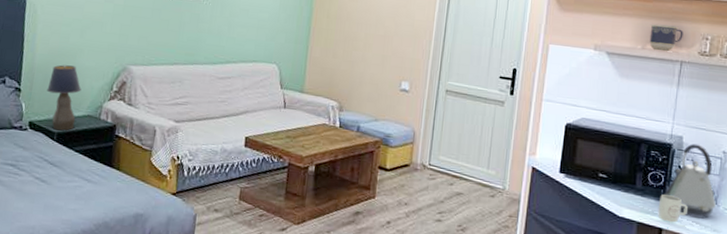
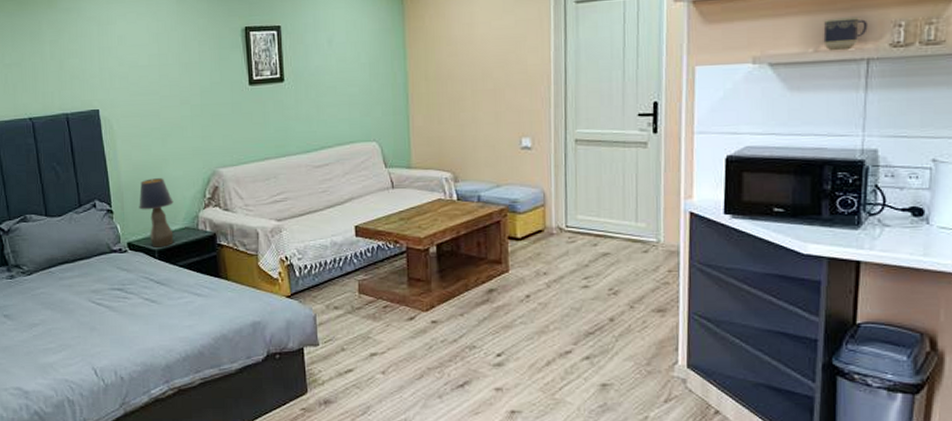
mug: present [658,194,689,223] -> none [852,221,892,253]
kettle: present [664,143,716,218] -> none [859,155,928,242]

